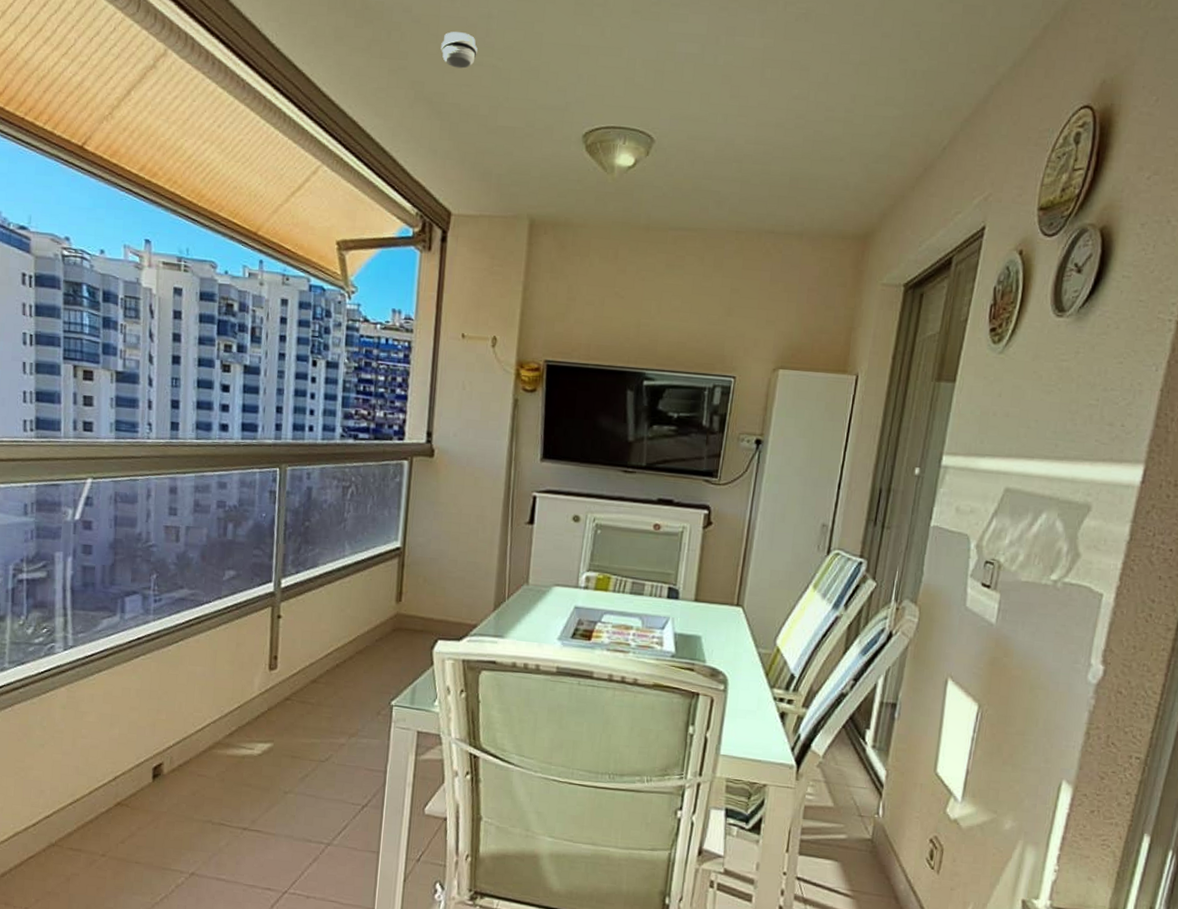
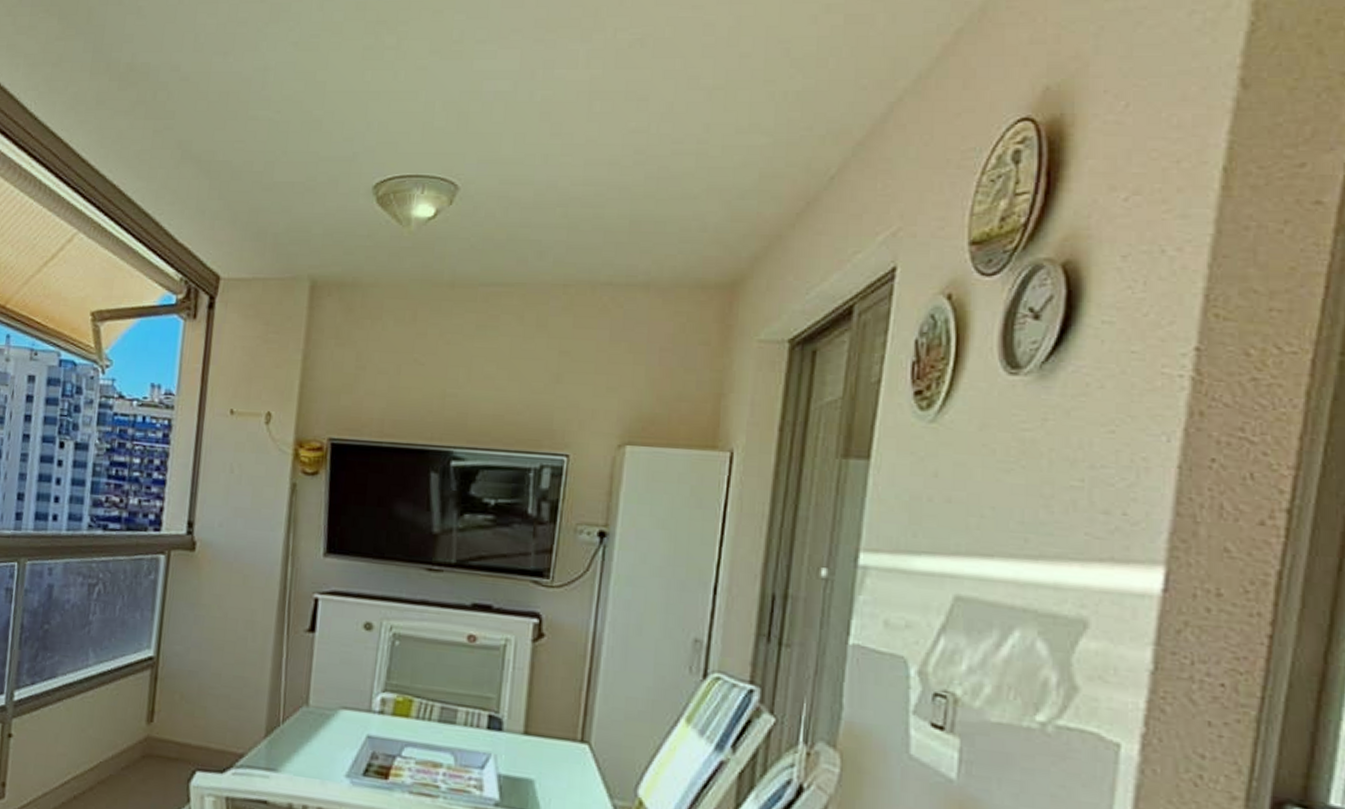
smoke detector: present [441,32,478,69] -> none [211,87,252,124]

